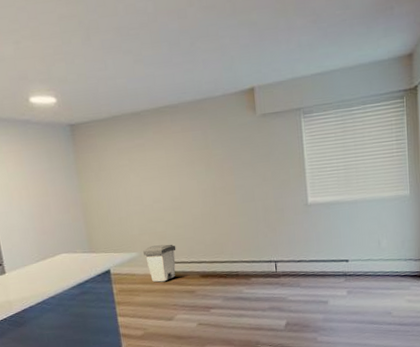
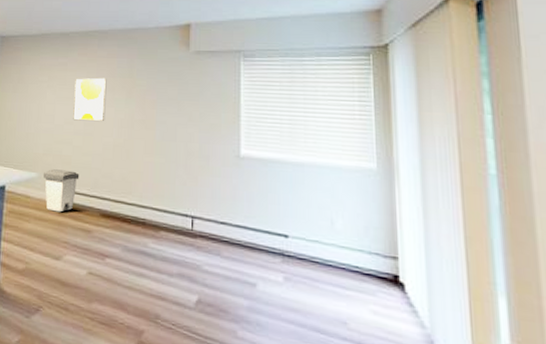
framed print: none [155,152,190,198] -> present [73,77,107,121]

